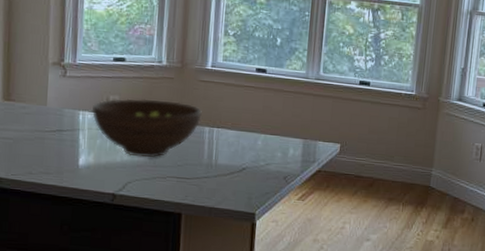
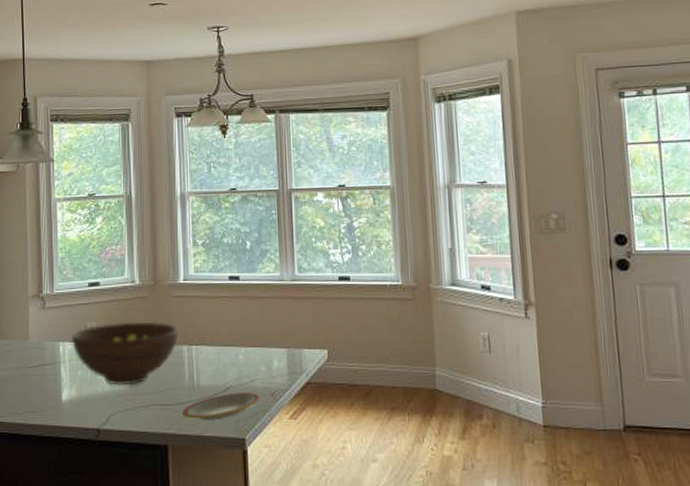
plate: none [197,173,273,196] -> present [181,392,259,420]

